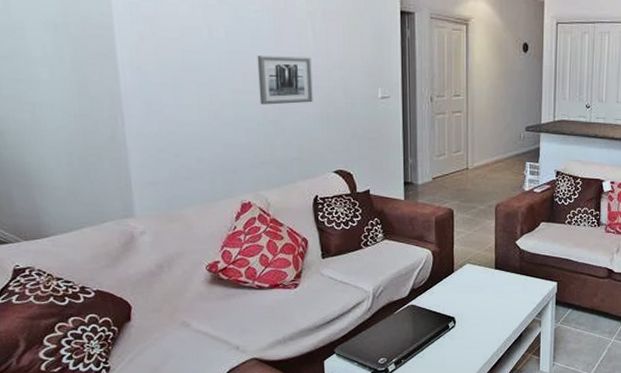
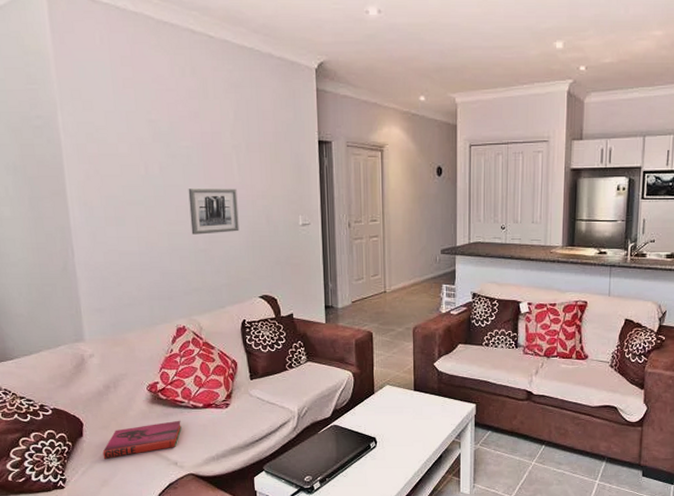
hardback book: none [153,302,245,344] -> present [102,420,182,459]

